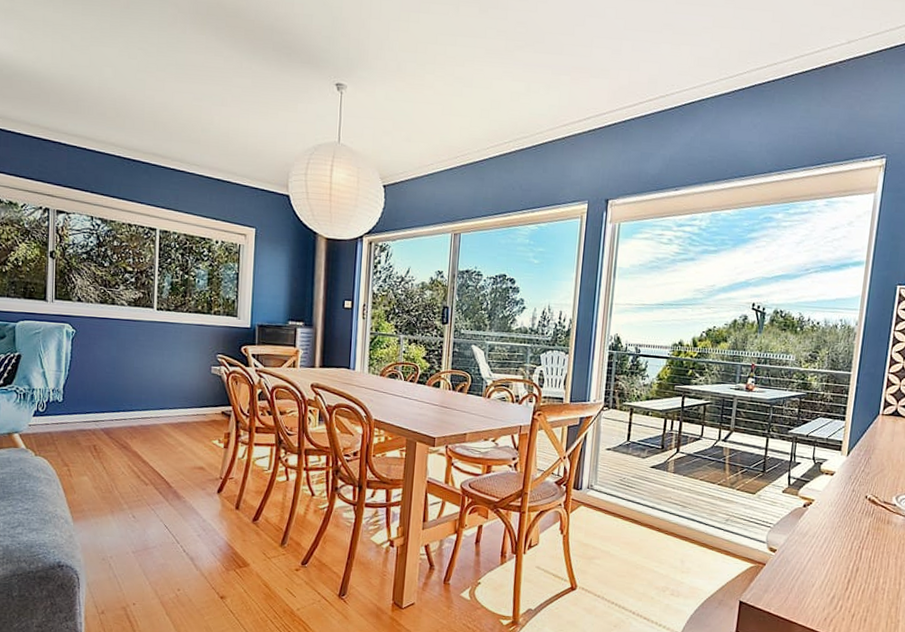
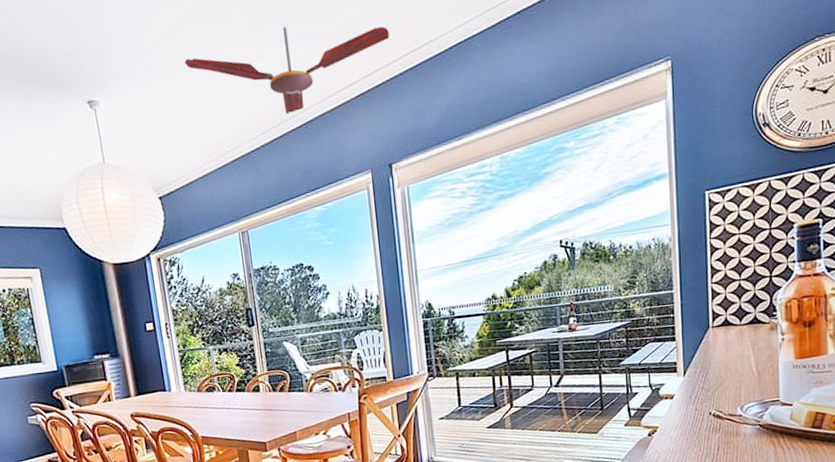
ceiling fan: none [434,54,630,134] -> present [184,26,390,115]

